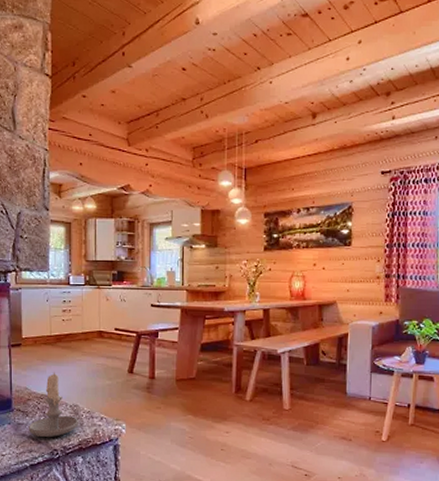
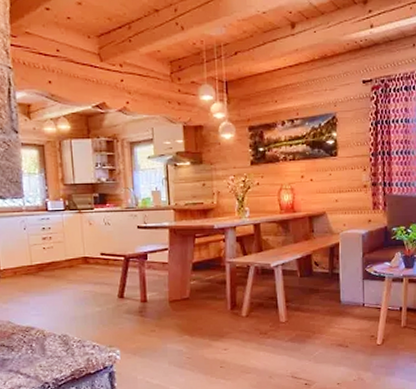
candle: present [29,372,78,438] -> none [15,303,69,372]

